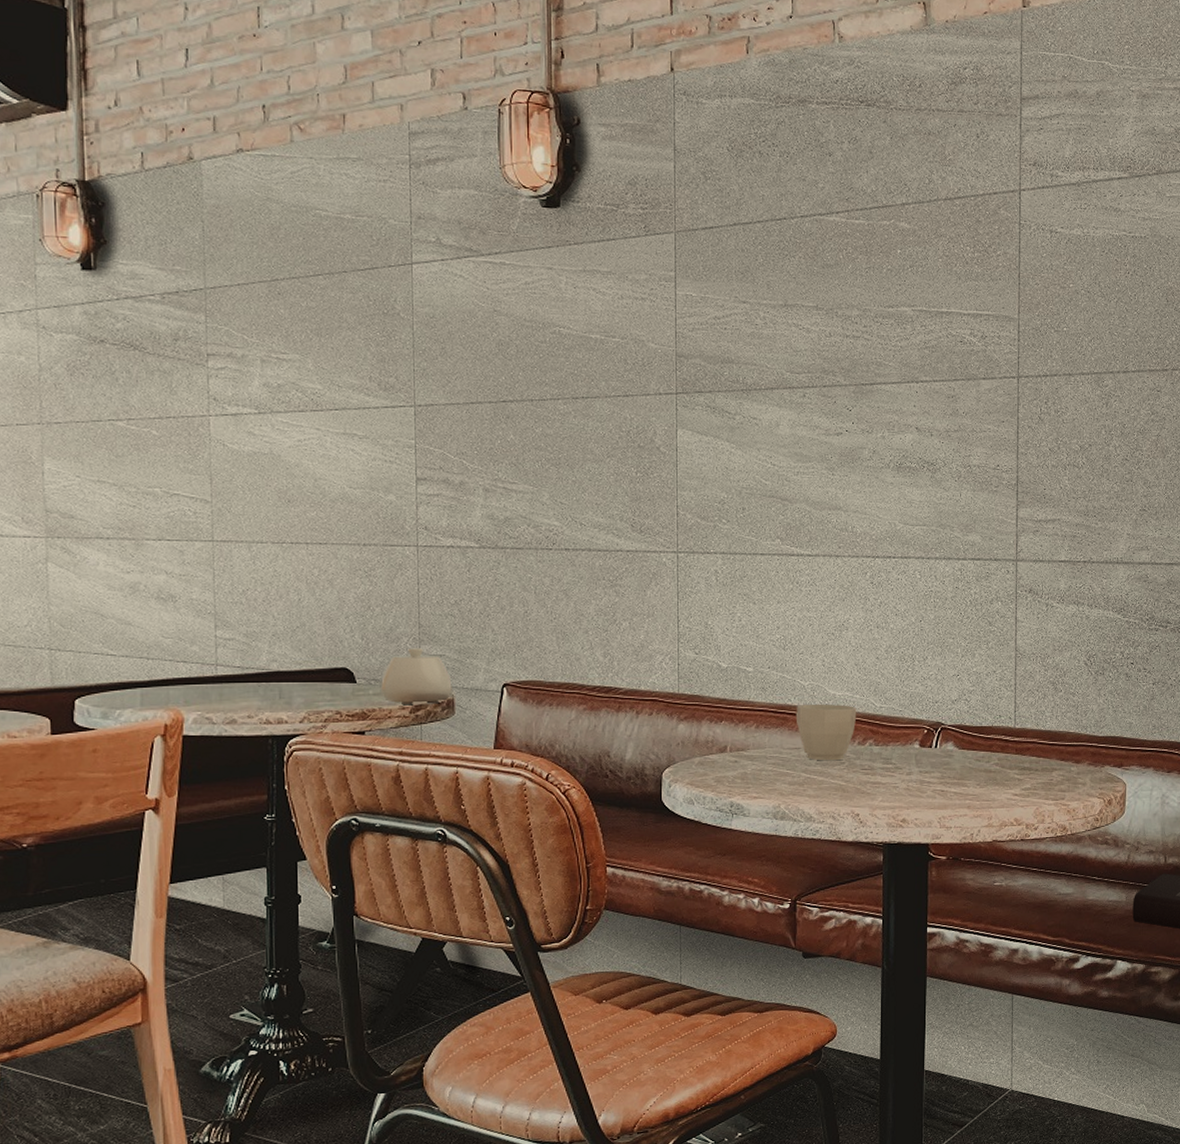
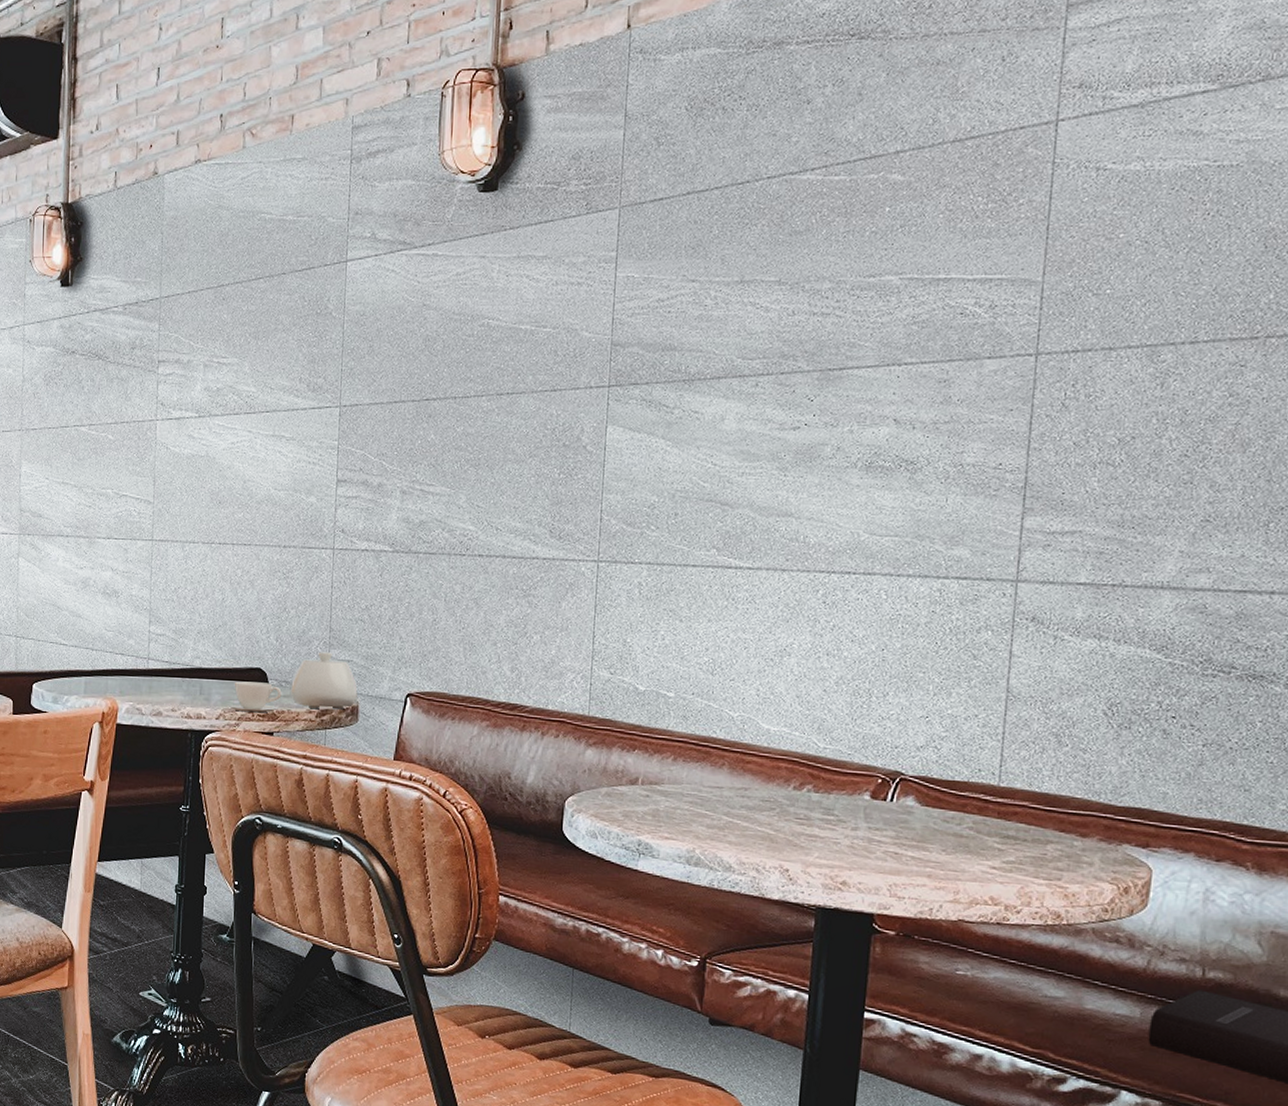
teacup: none [312,682,371,713] -> present [228,681,282,713]
cup: present [795,703,857,761] -> none [720,738,795,806]

